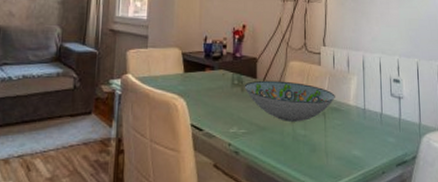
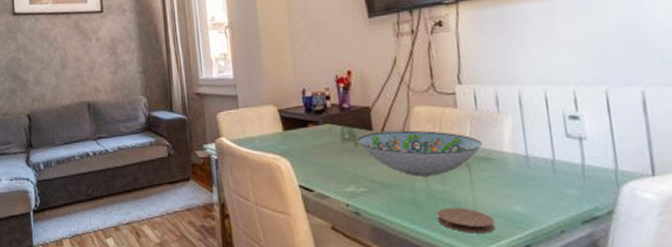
coaster: none [298,150,339,173] -> present [436,207,496,233]

